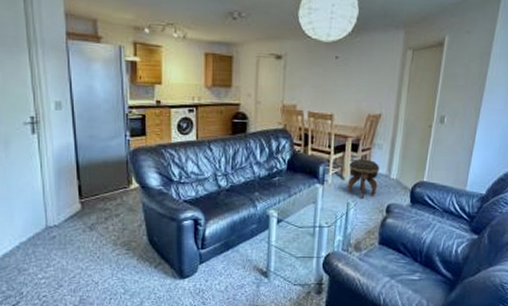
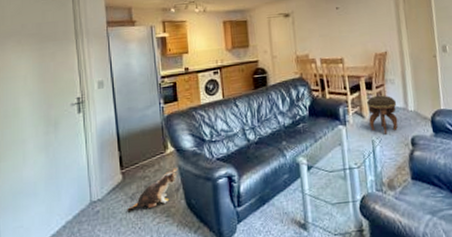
plush toy: none [85,204,141,240] -> present [127,168,178,212]

